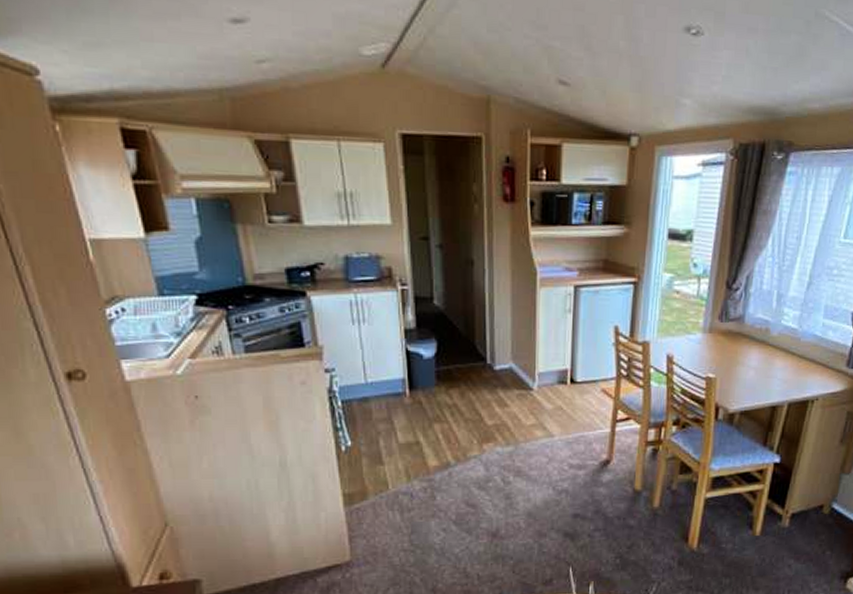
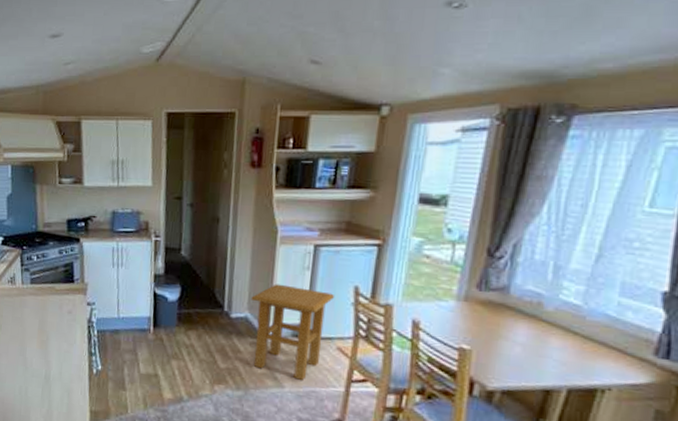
side table: none [514,329,597,426] -> present [251,284,335,380]

